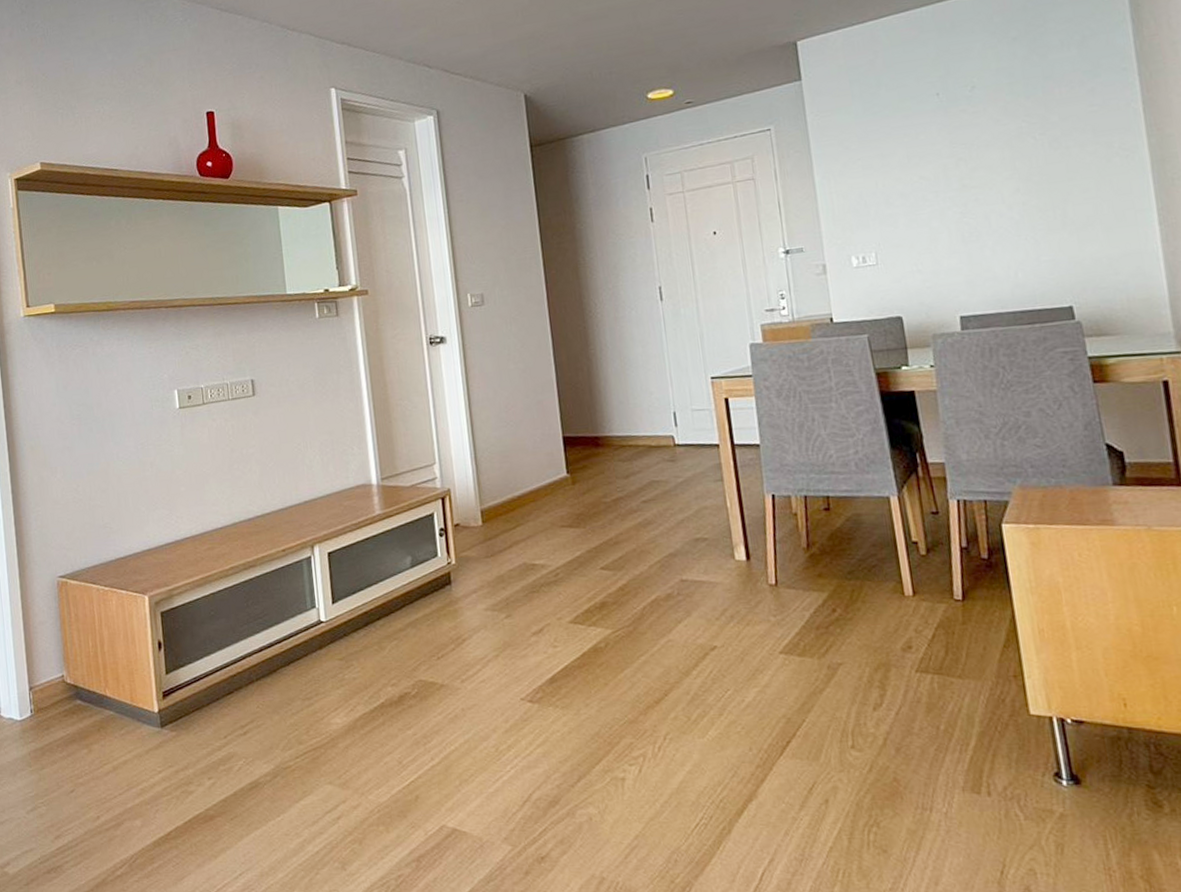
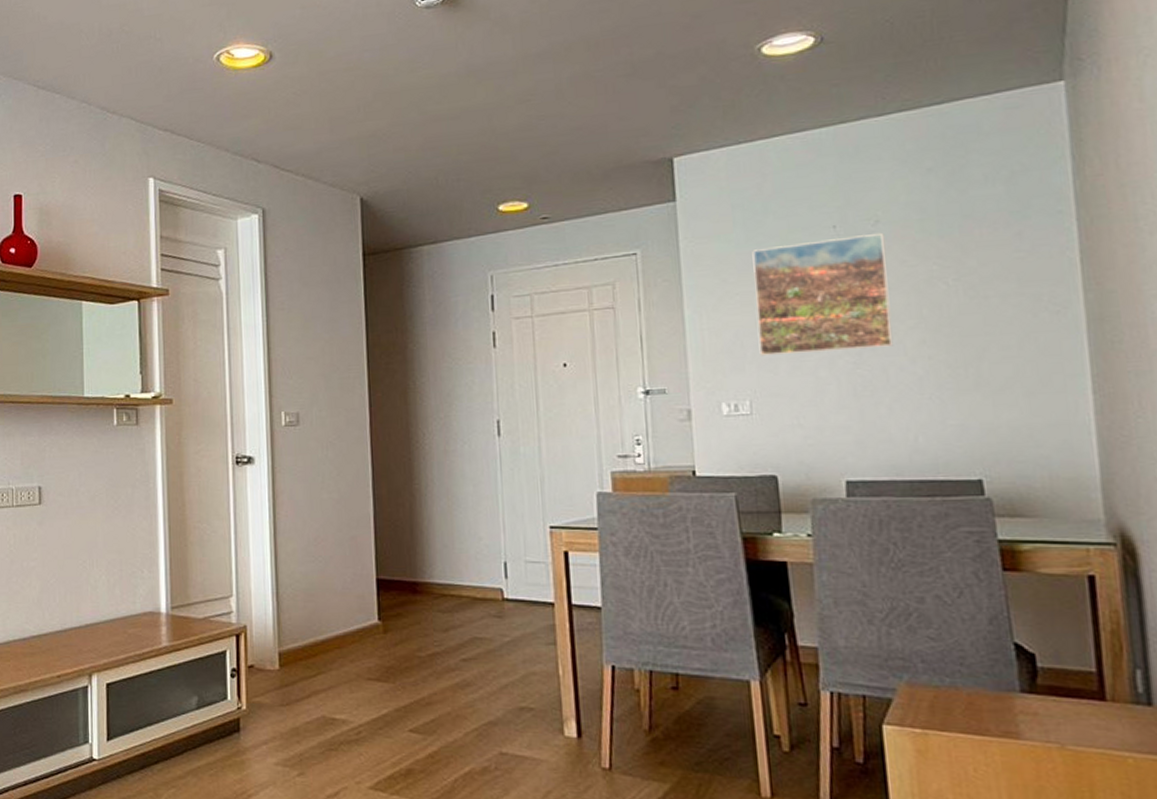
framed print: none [869,96,993,213] -> present [752,232,894,357]

